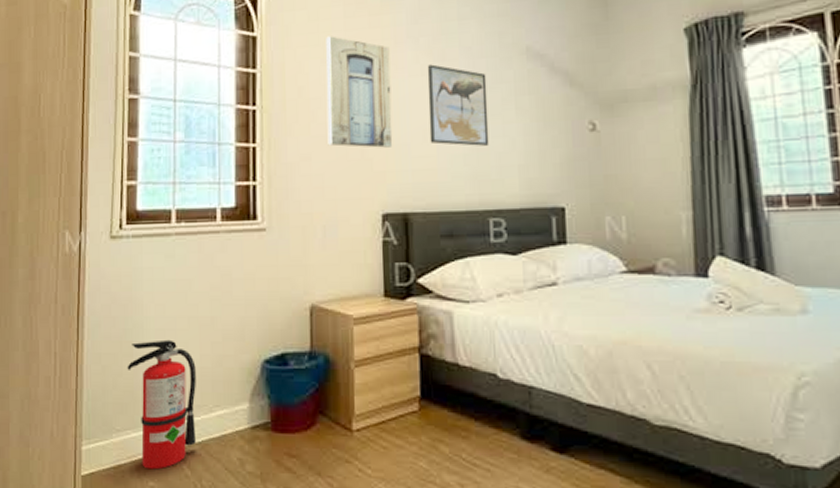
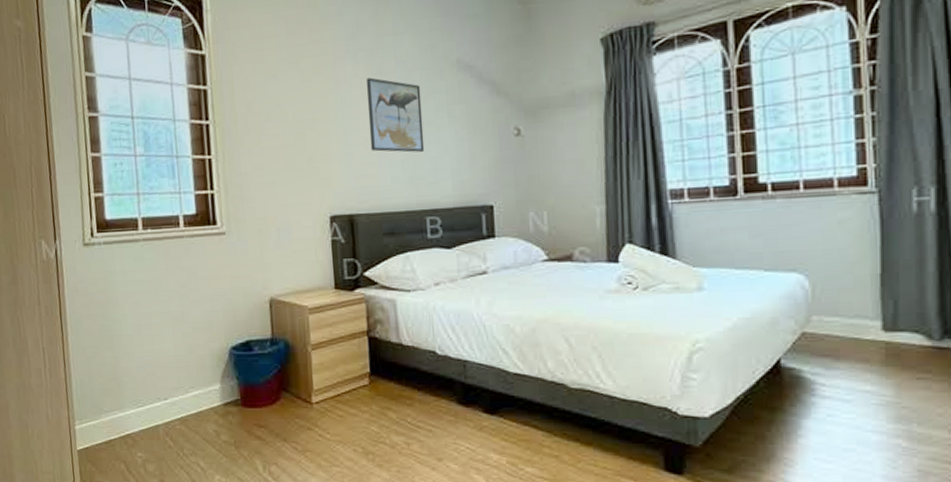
fire extinguisher: present [127,339,196,470] -> none [109,333,176,443]
wall art: present [326,36,393,148] -> none [270,52,337,157]

